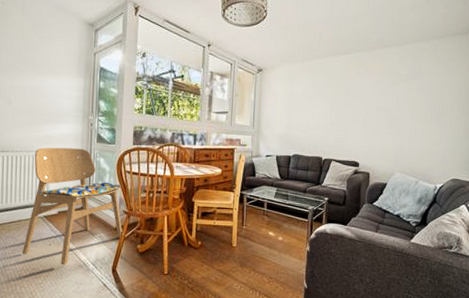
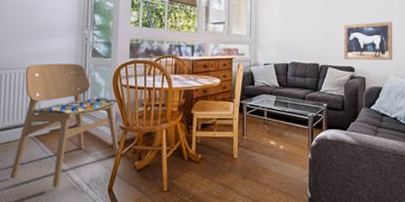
wall art: none [348,115,403,157] -> present [343,21,393,61]

